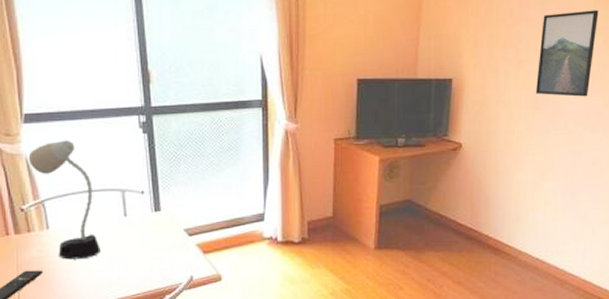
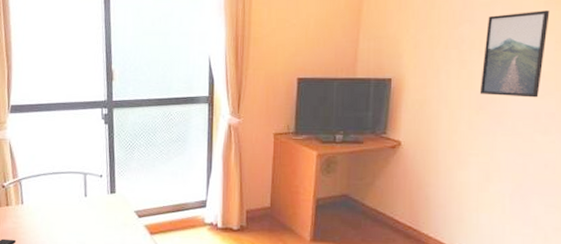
desk lamp: present [28,140,100,260] -> none [11,128,63,233]

